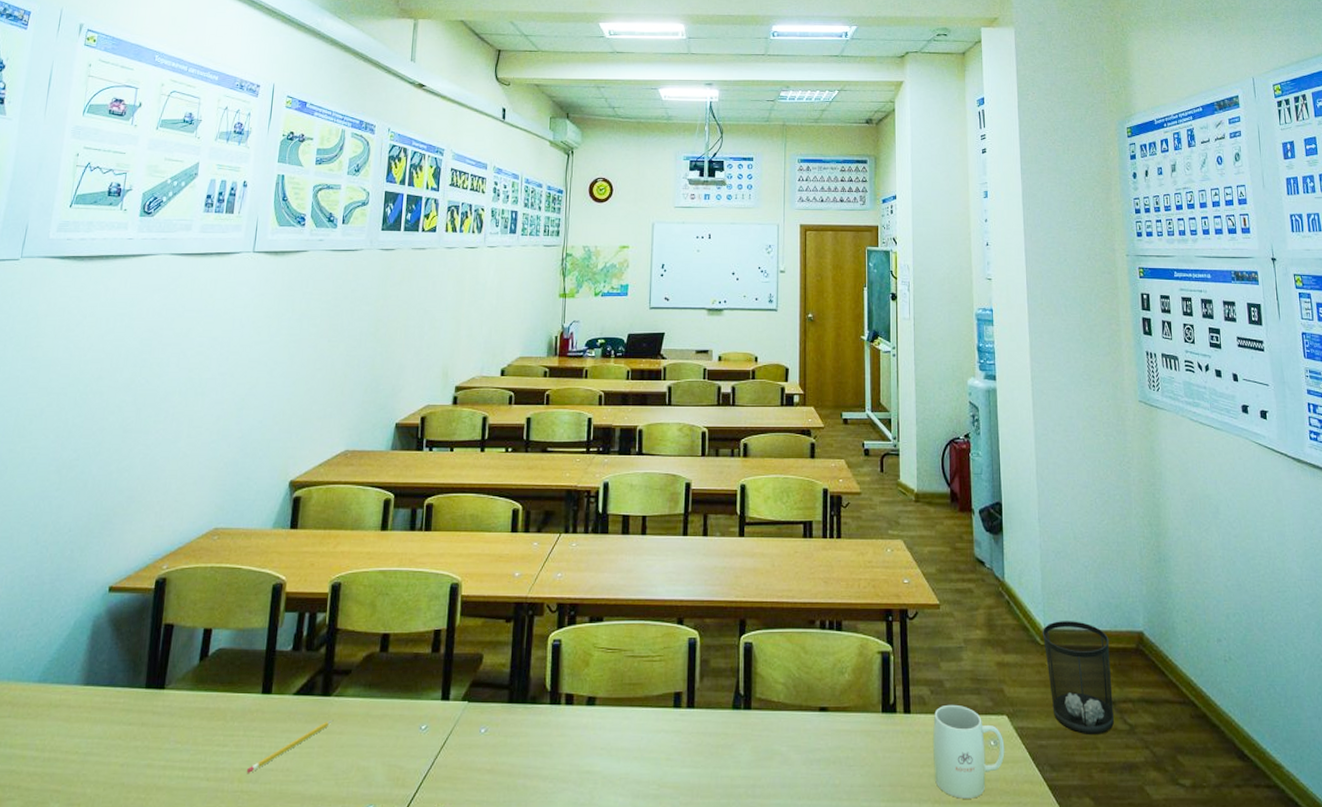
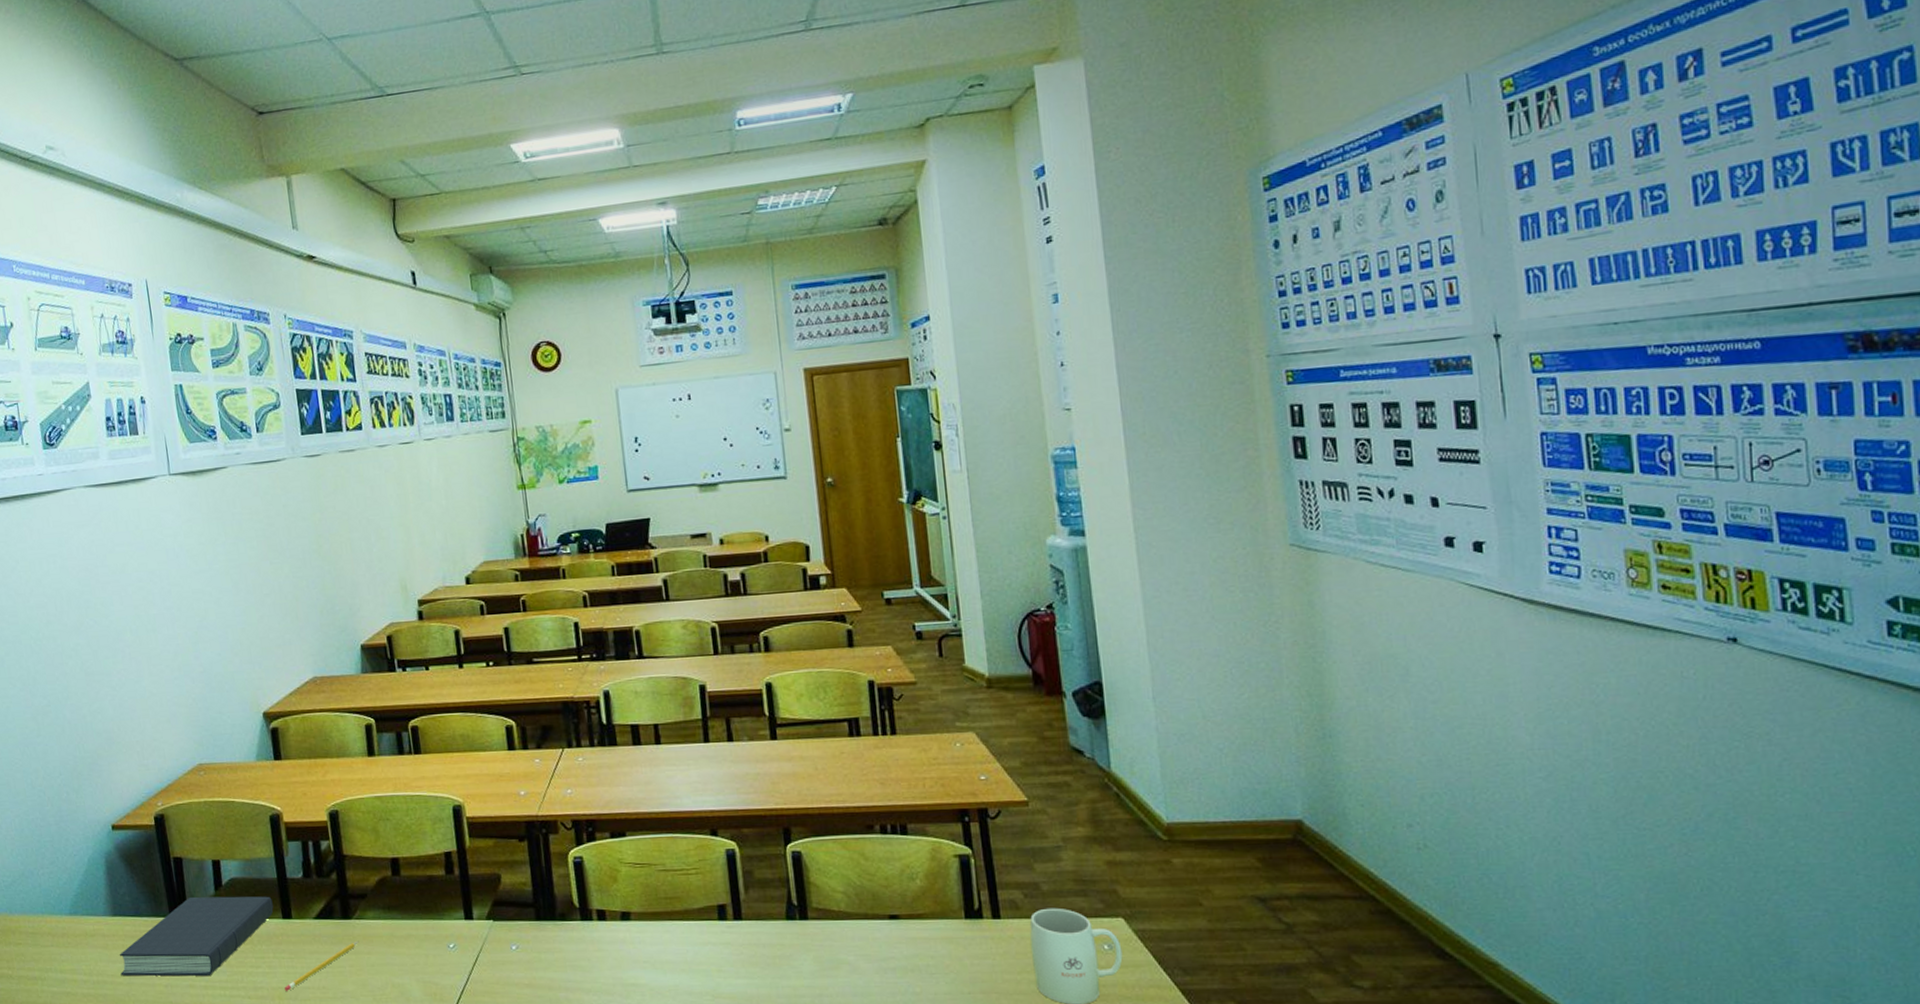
book: none [76,666,256,754] -> present [120,896,274,976]
waste bin: present [1043,621,1114,736] -> none [1165,811,1265,936]

